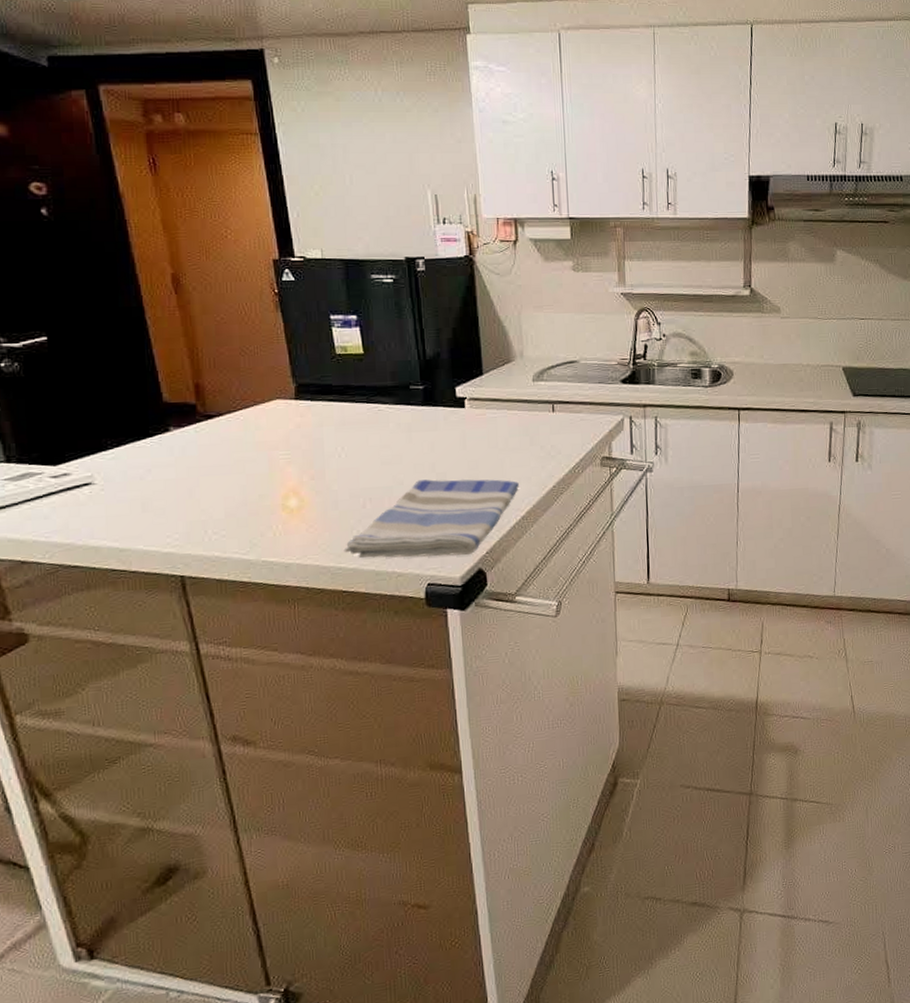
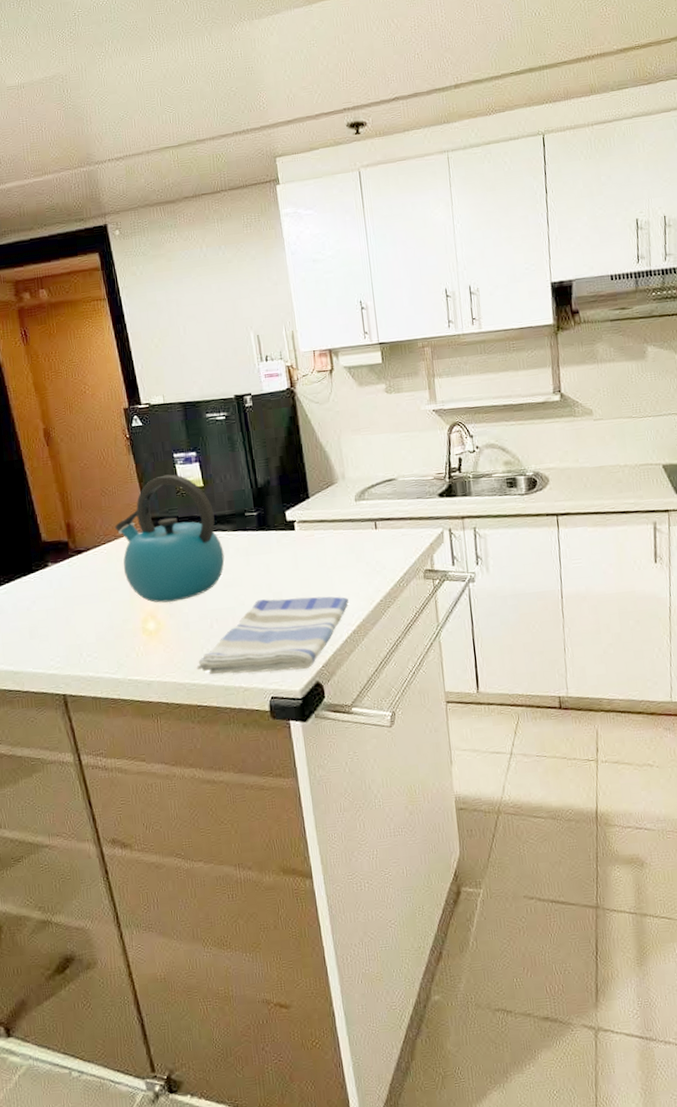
kettle: none [254,337,383,478] -> present [114,474,225,603]

